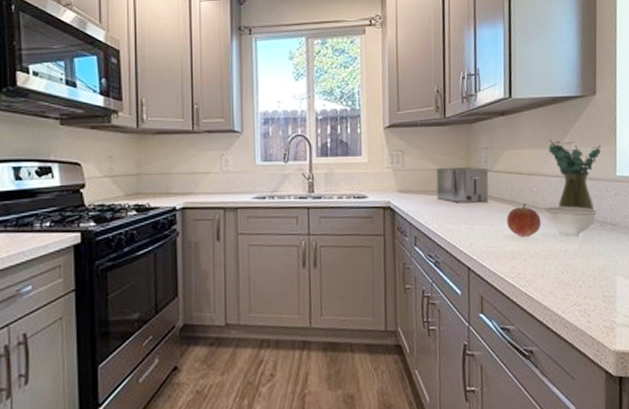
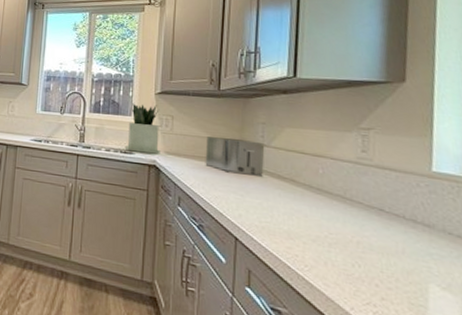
planter: none [357,140,395,195] -> present [124,103,162,154]
fruit: present [507,204,541,238] -> none [284,184,327,220]
bowl: present [542,206,598,237] -> none [329,191,404,230]
vase: present [548,140,601,211] -> none [340,123,411,205]

